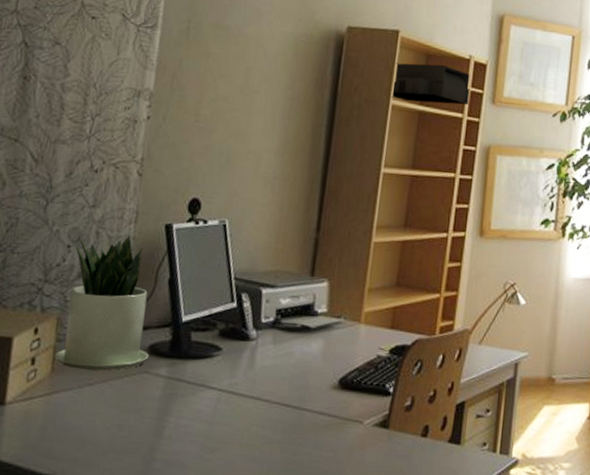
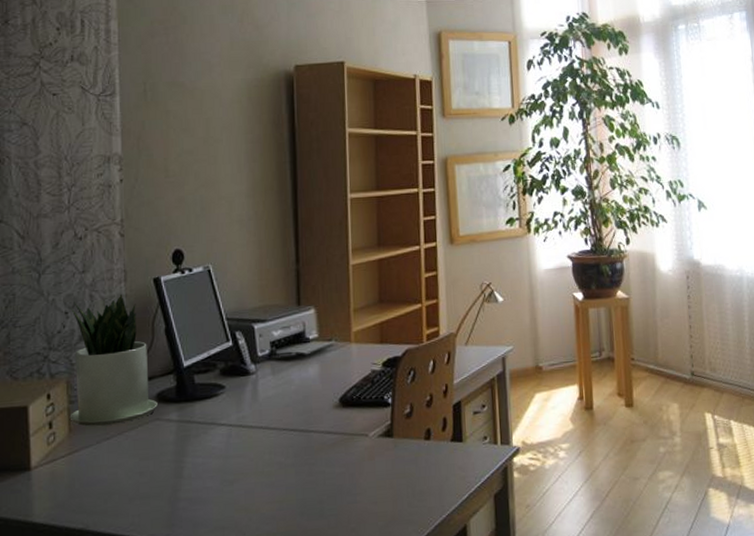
storage box: present [390,63,470,105] -> none [345,88,421,128]

